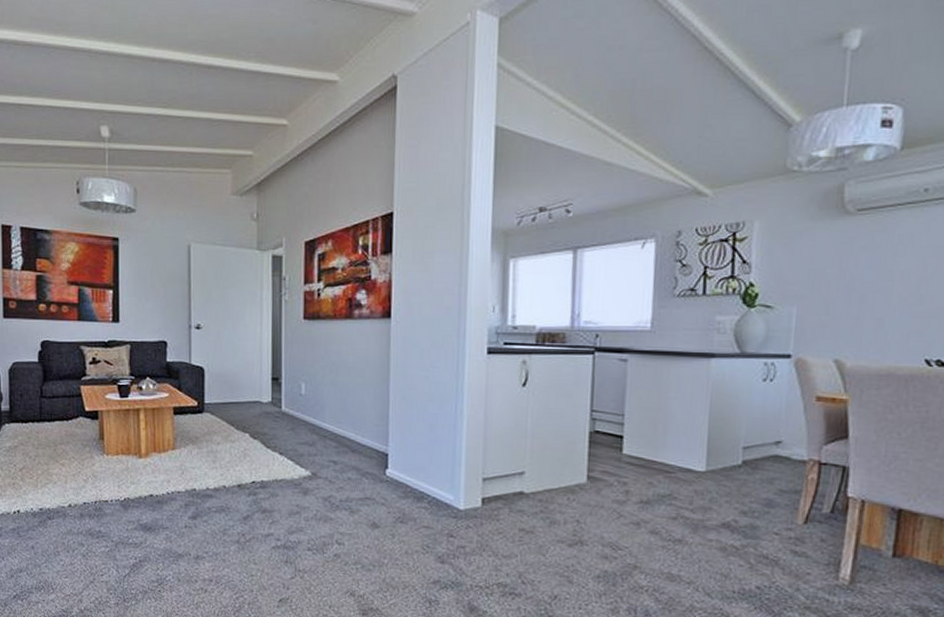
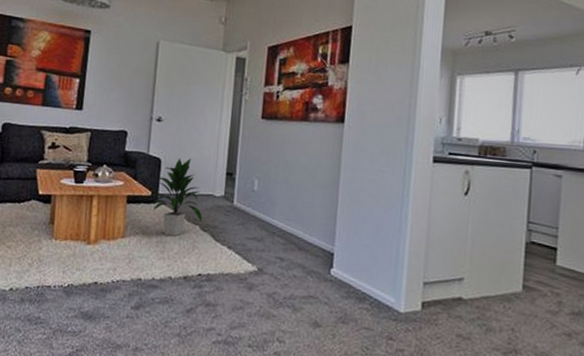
indoor plant: none [193,365,251,445] -> present [146,158,202,236]

